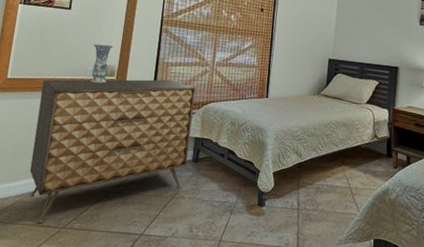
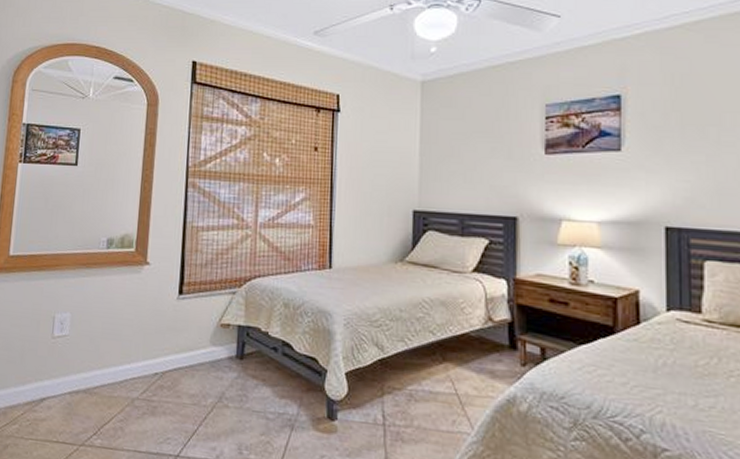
dresser: present [29,79,196,224] -> none [40,249,235,439]
vase: present [91,43,113,83] -> none [105,207,130,257]

